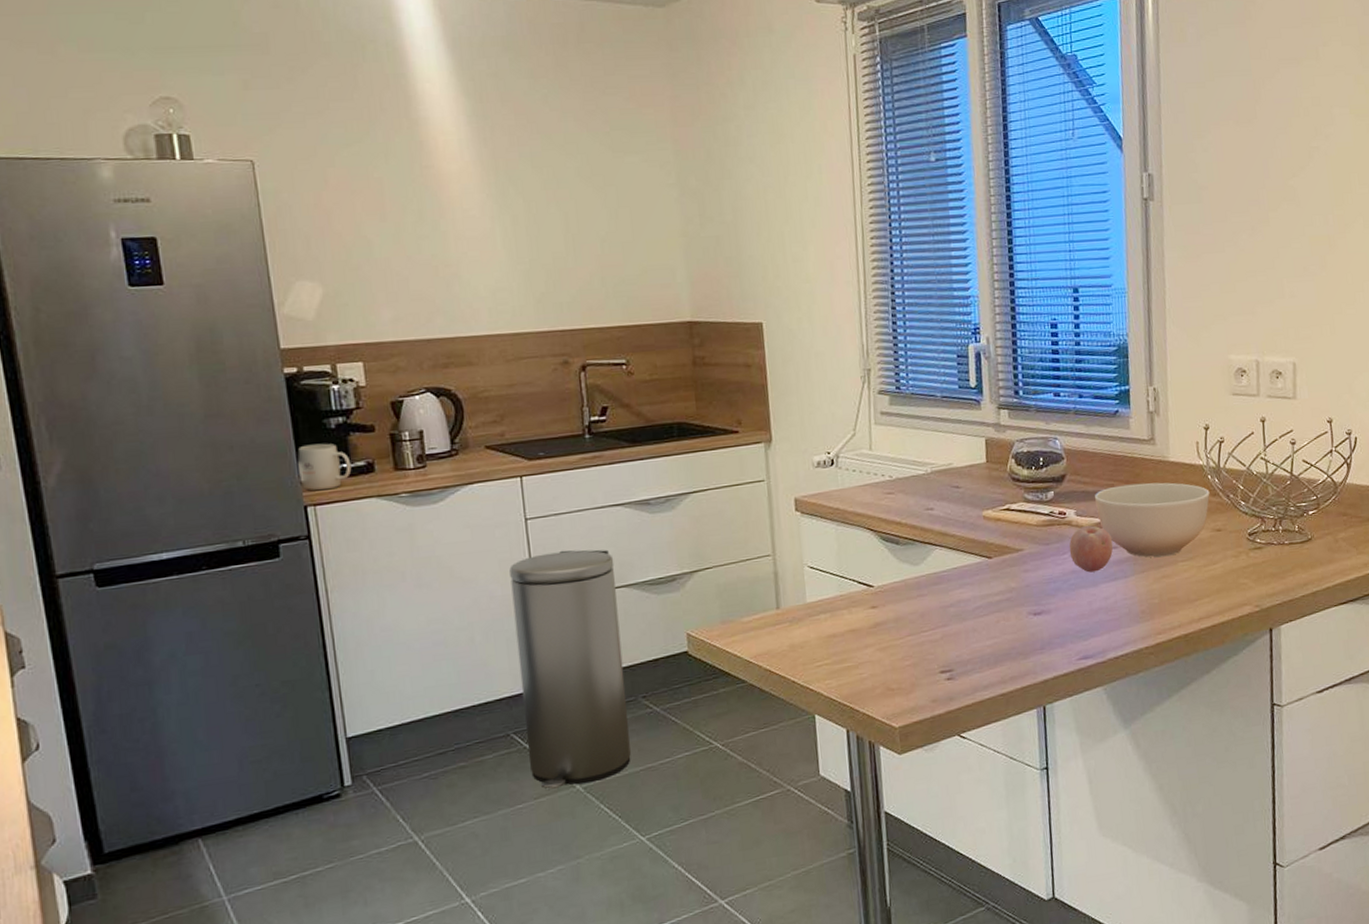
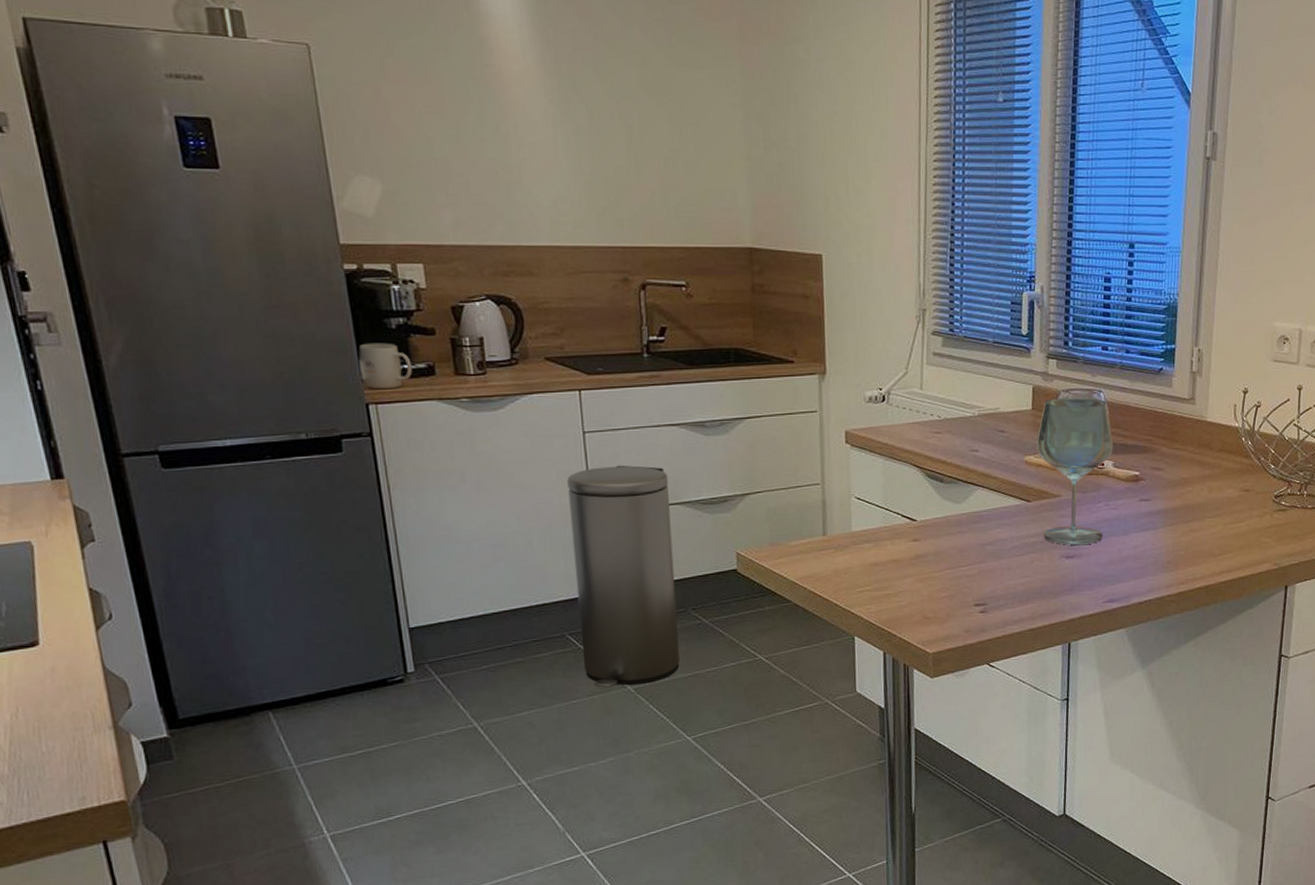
wine glass: none [993,446,1075,602] -> present [1036,397,1114,546]
fruit: present [1069,525,1114,573] -> none [1104,477,1147,522]
bowl: present [1094,482,1210,558] -> none [1132,440,1242,512]

